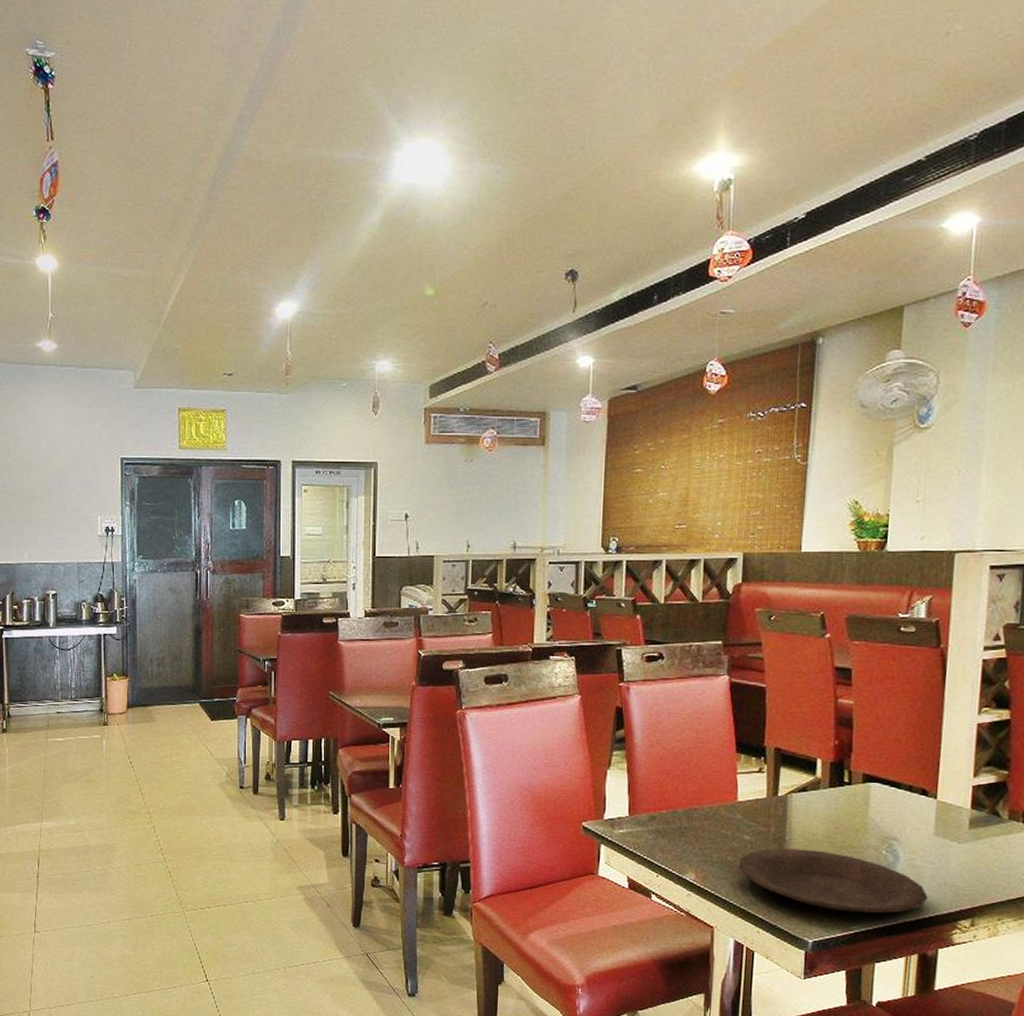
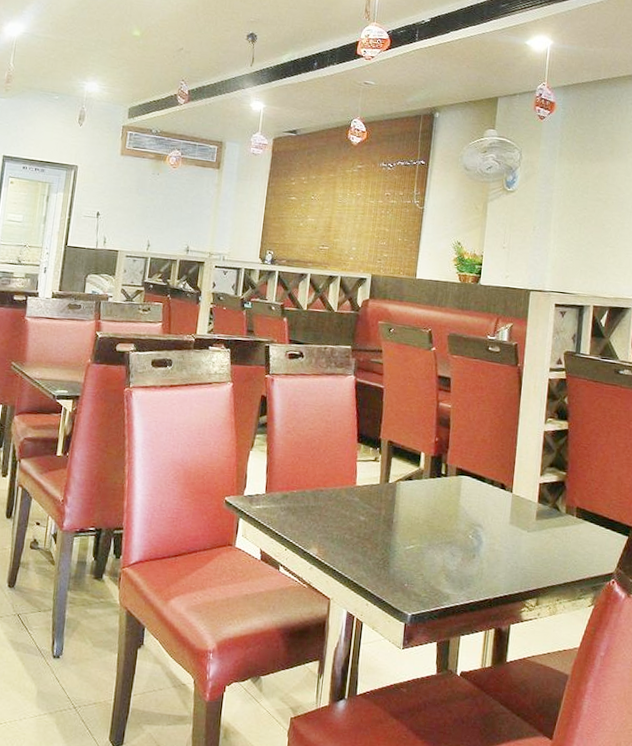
plate: present [739,848,928,914] -> none [354,529,504,591]

